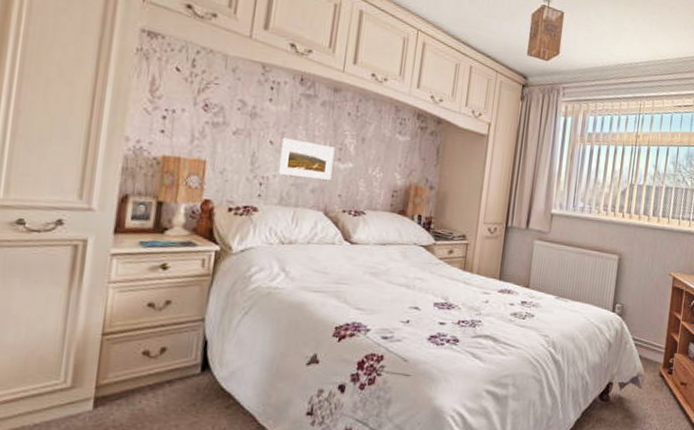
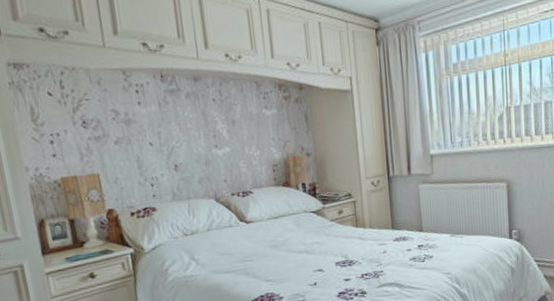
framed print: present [278,137,335,180] -> none [159,135,214,172]

